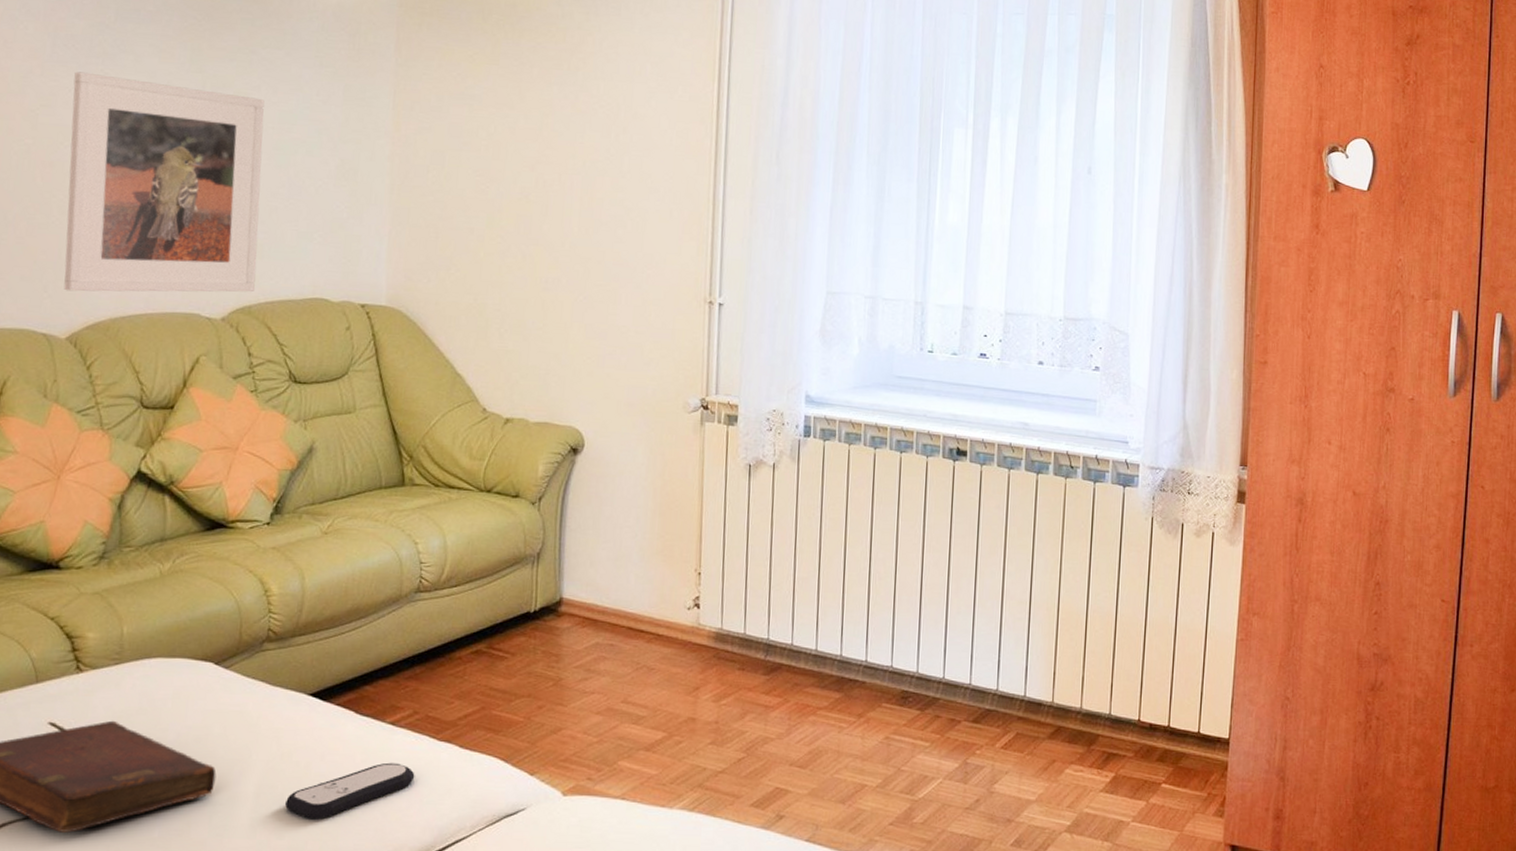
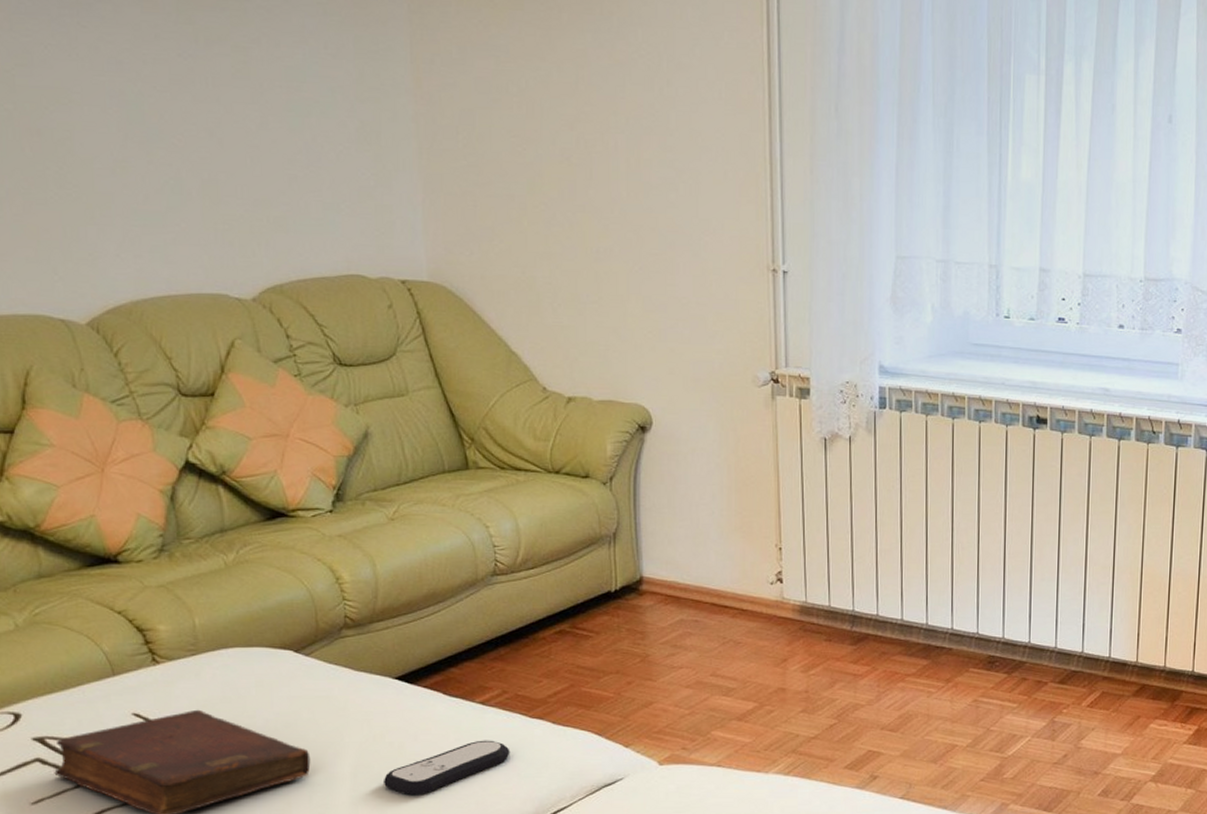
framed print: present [64,71,265,292] -> none [48,25,284,273]

